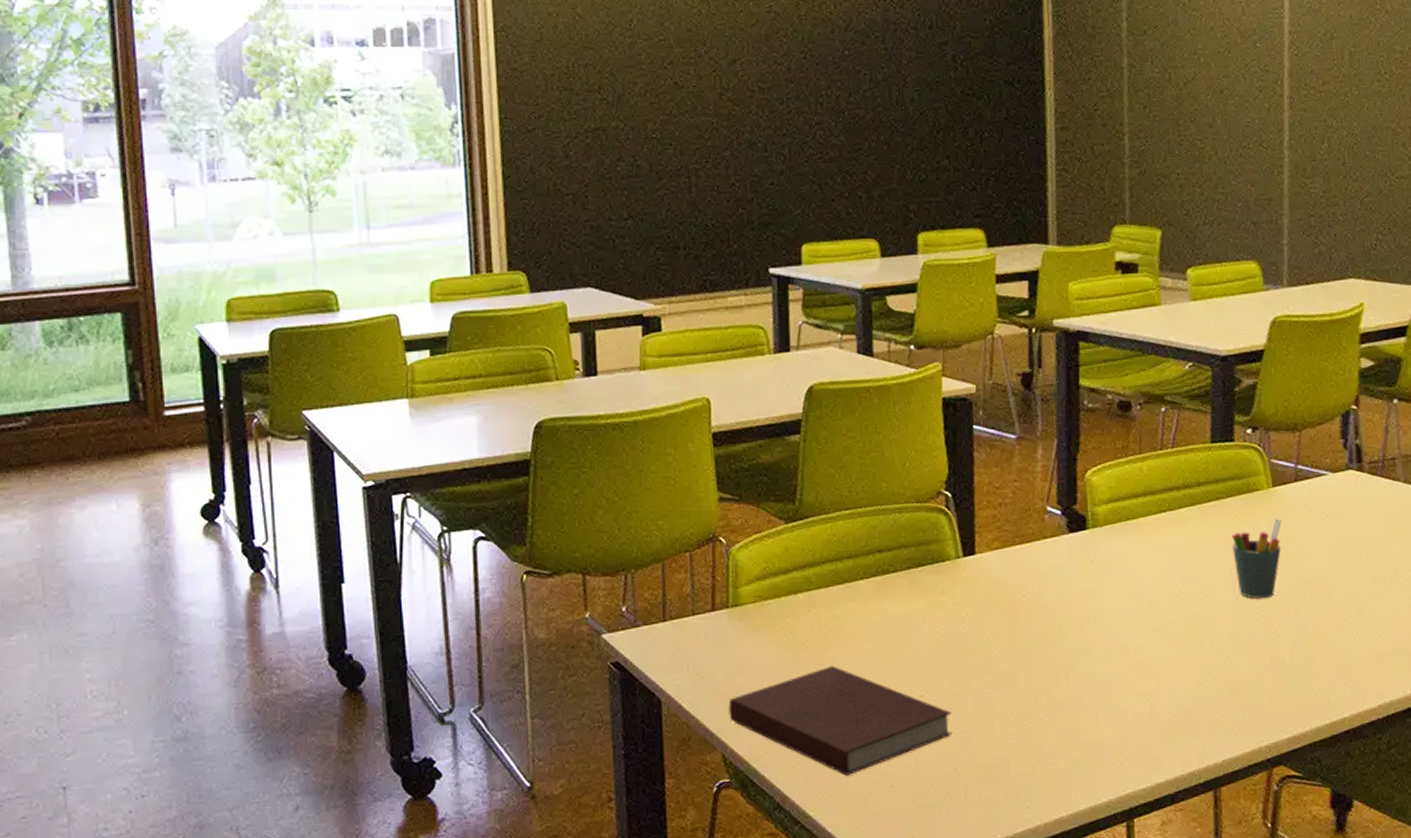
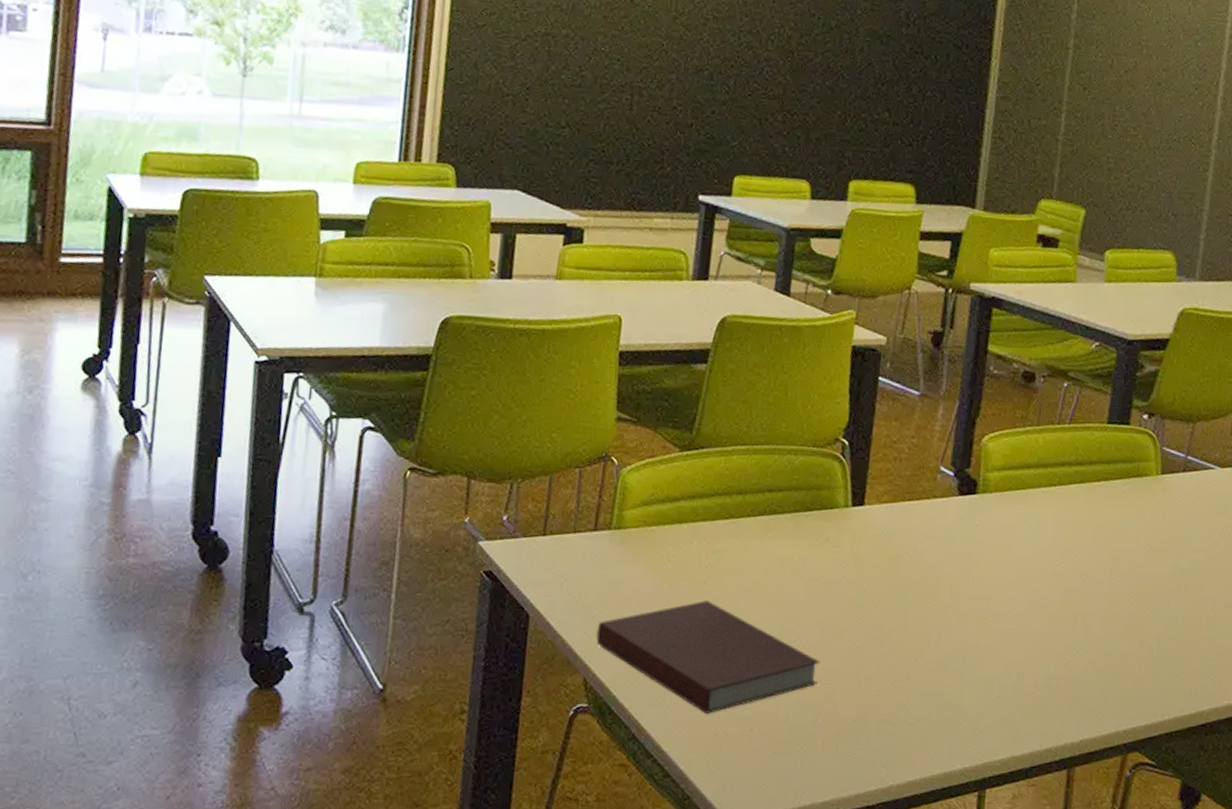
pen holder: present [1232,518,1282,599] -> none [1115,505,1166,584]

